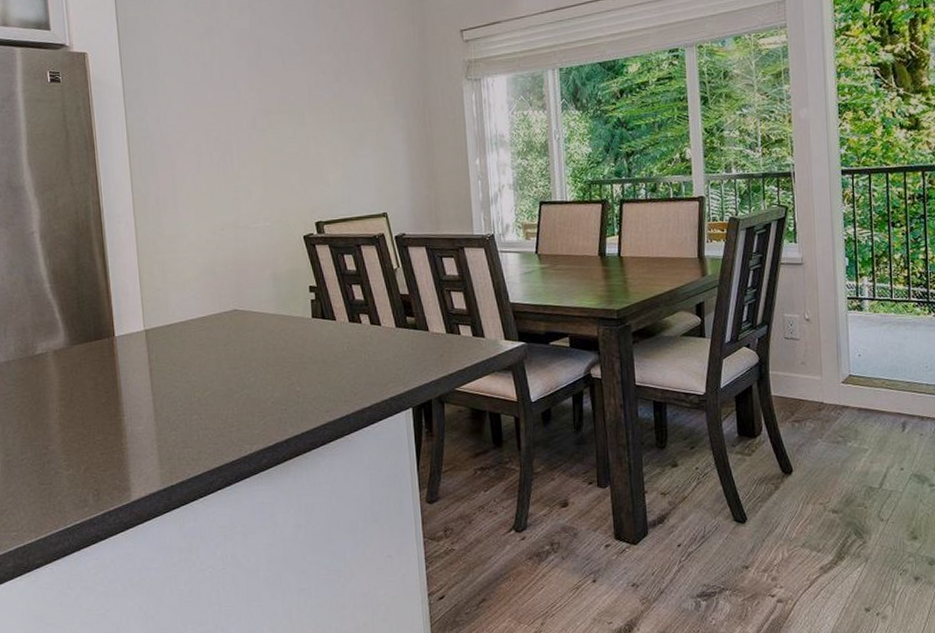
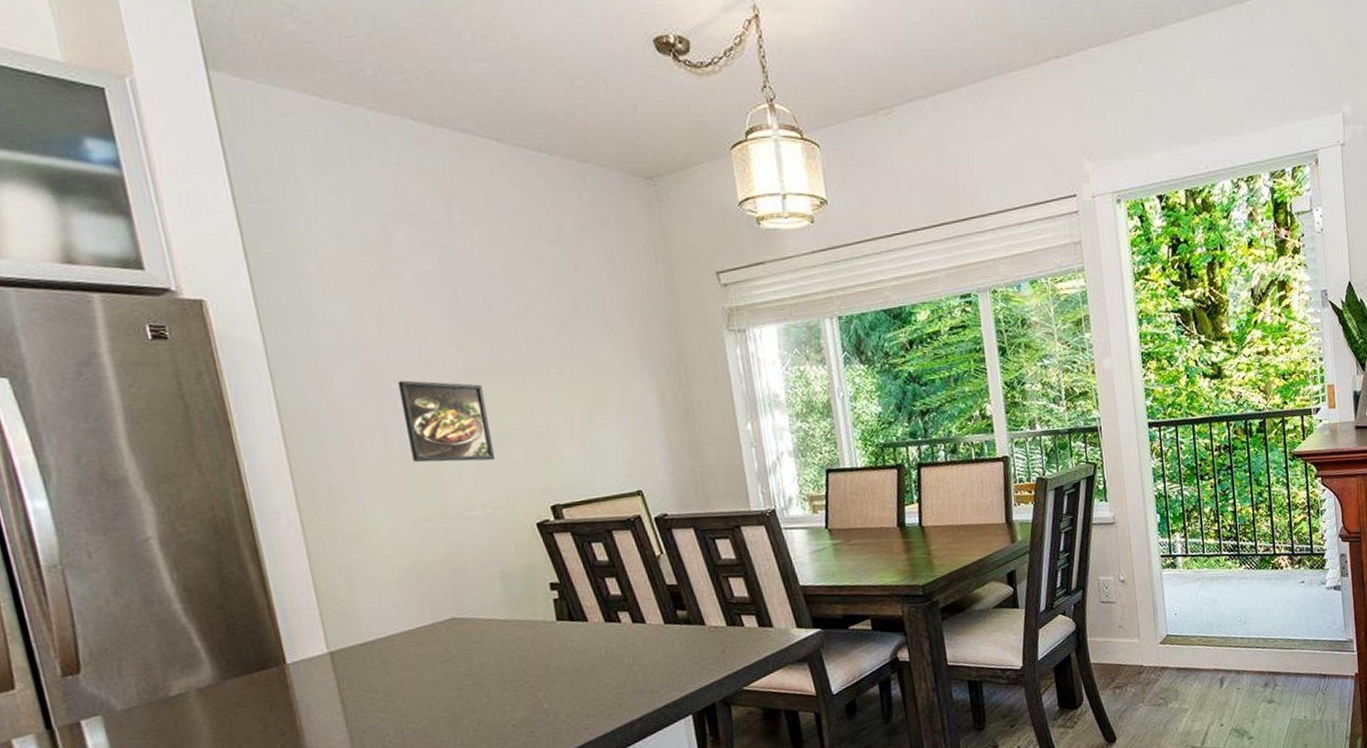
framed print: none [212,116,278,183] -> present [397,380,496,463]

